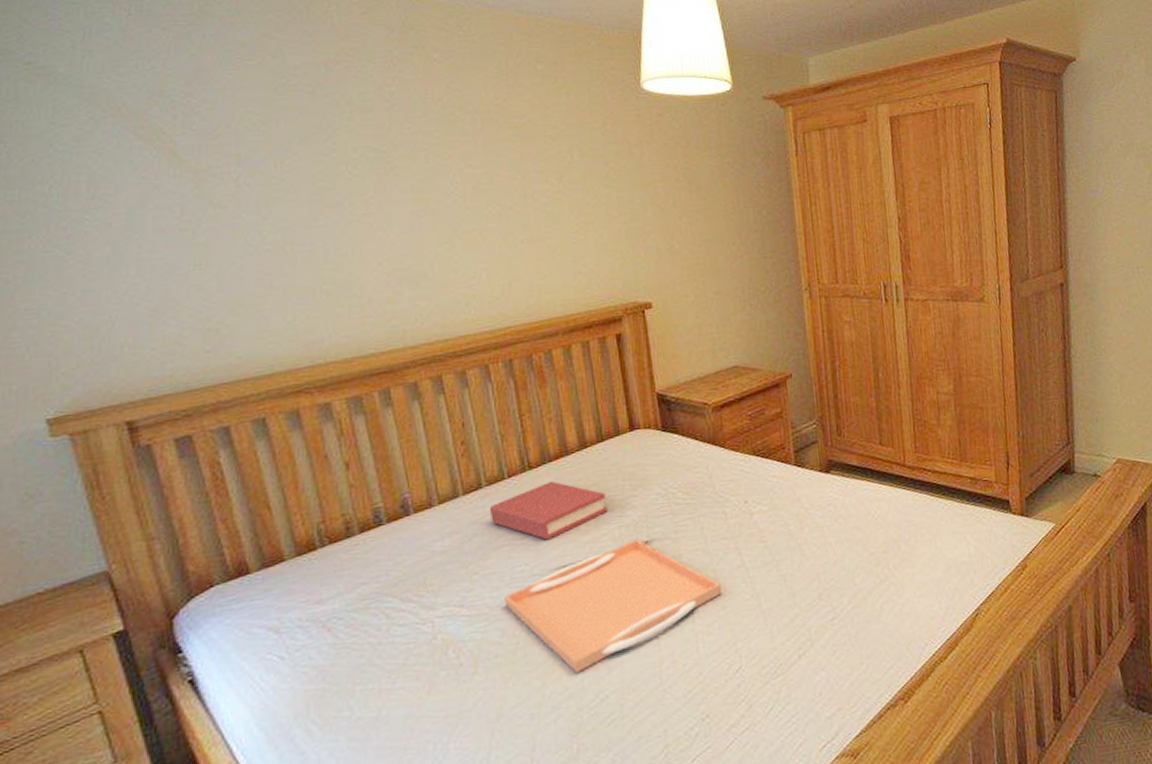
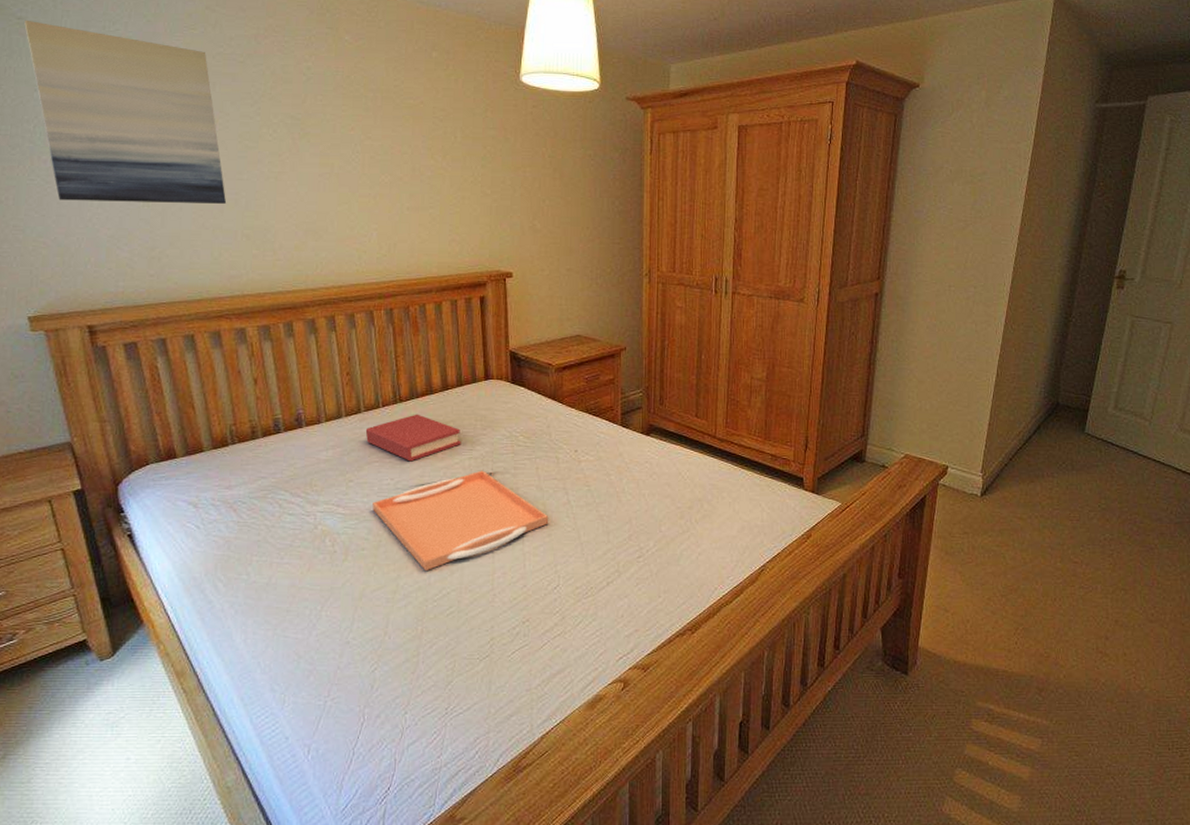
wall art: none [34,64,300,273] -> present [24,20,227,204]

